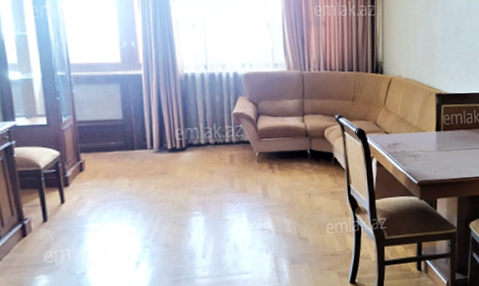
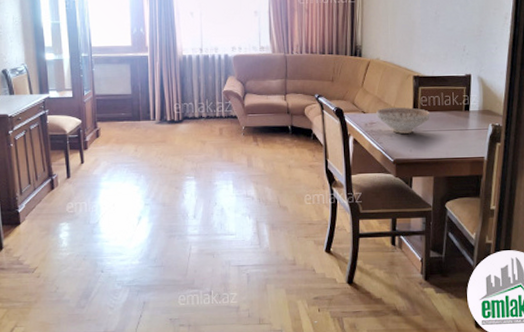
decorative bowl: none [399,126,453,154] -> present [376,107,430,134]

